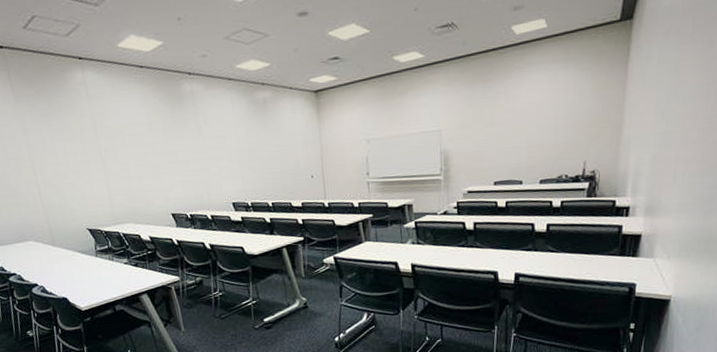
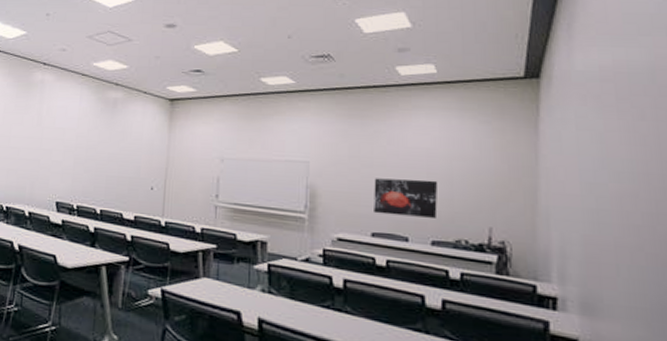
wall art: none [495,129,546,166] -> present [374,178,438,218]

